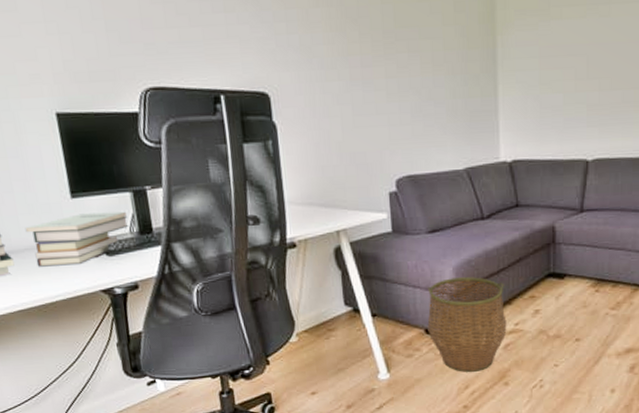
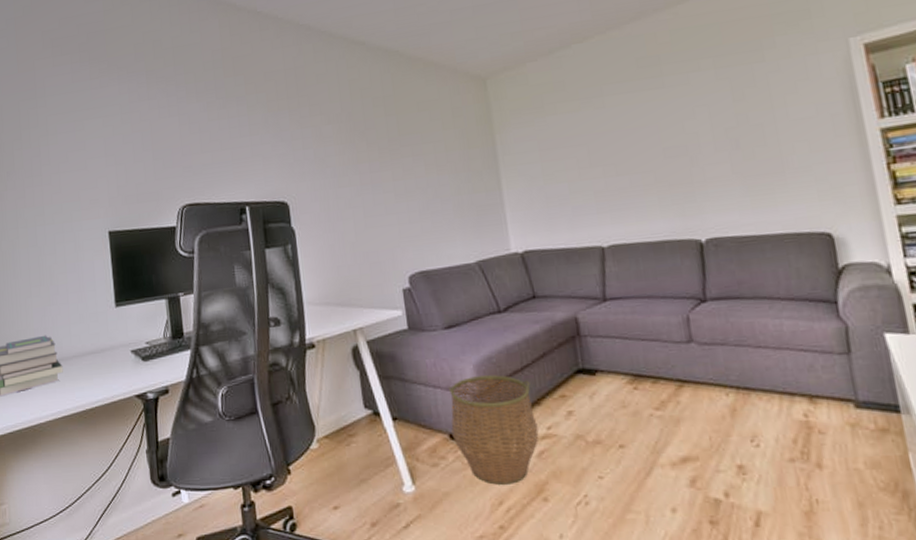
books: present [25,211,129,267] -> none [75,317,163,373]

